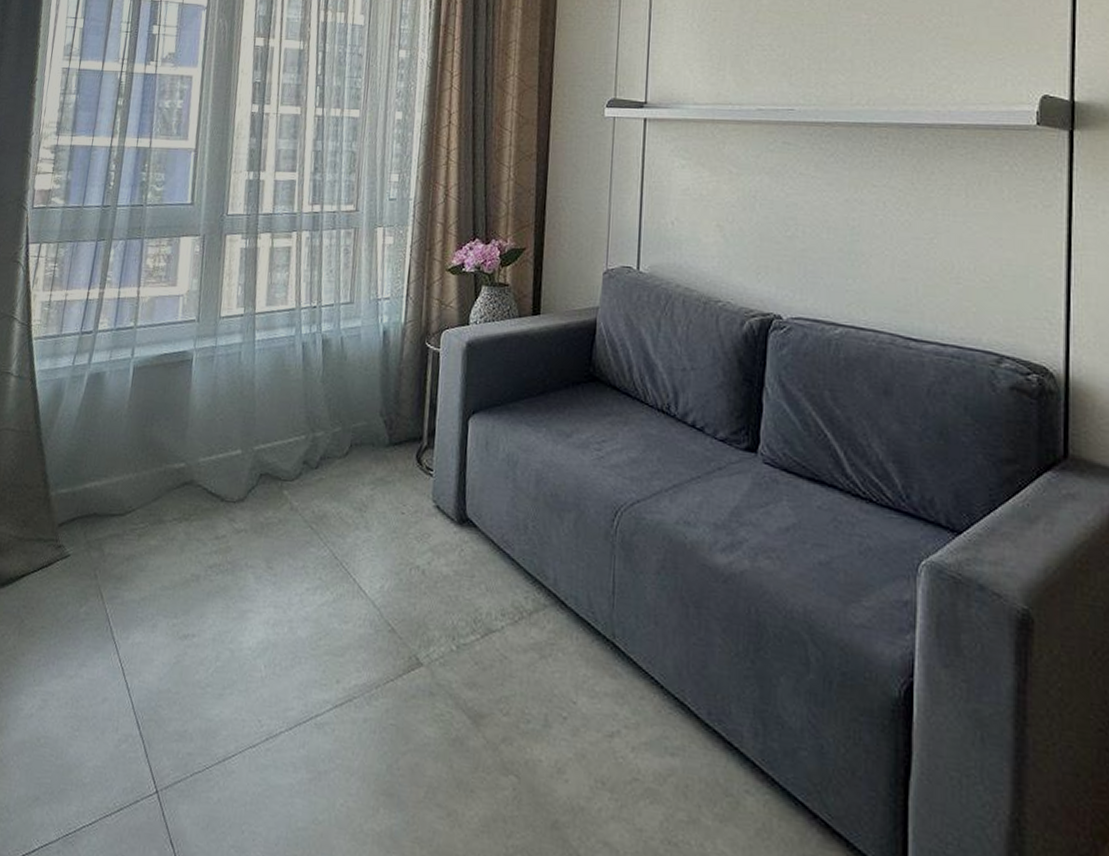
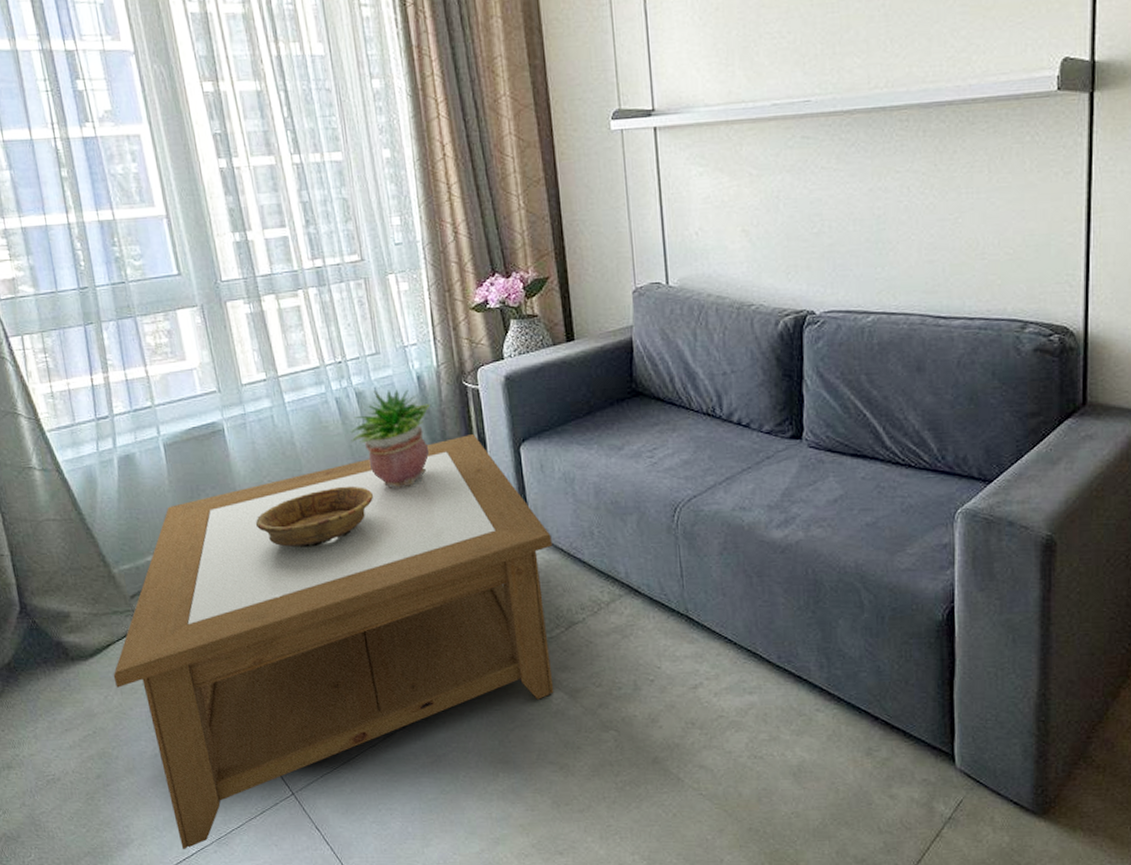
coffee table: none [16,398,484,843] -> present [113,434,554,850]
decorative bowl: none [196,435,316,499] -> present [255,486,373,548]
potted plant: none [307,340,392,448] -> present [350,389,432,489]

